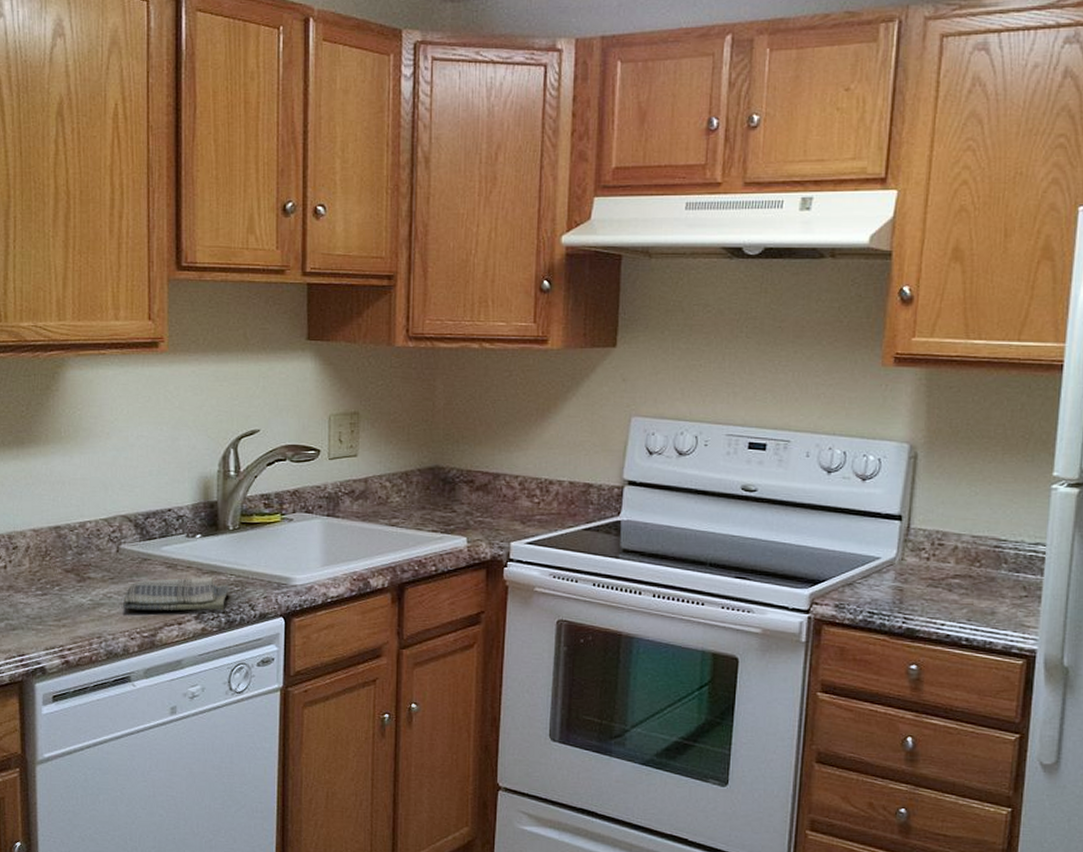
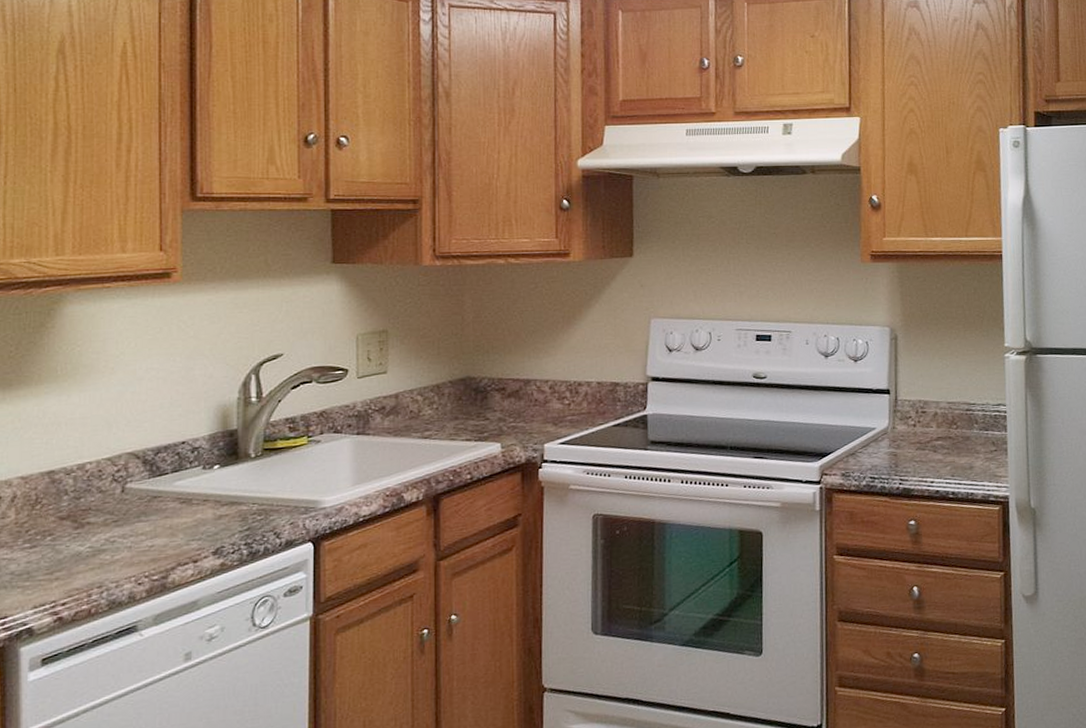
dish towel: present [123,576,230,611] -> none [129,507,252,553]

